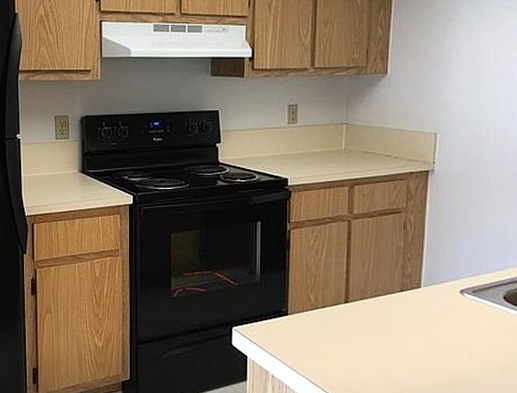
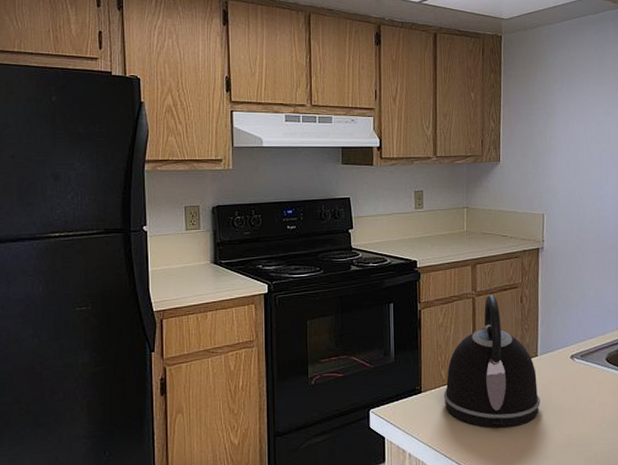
kettle: none [311,218,421,360] -> present [443,294,540,428]

